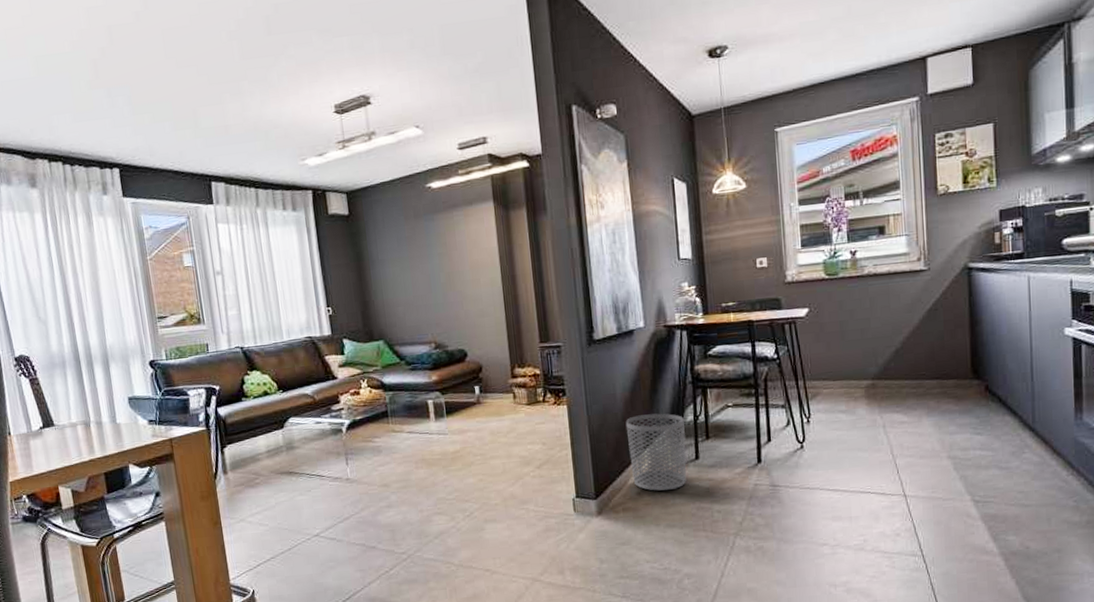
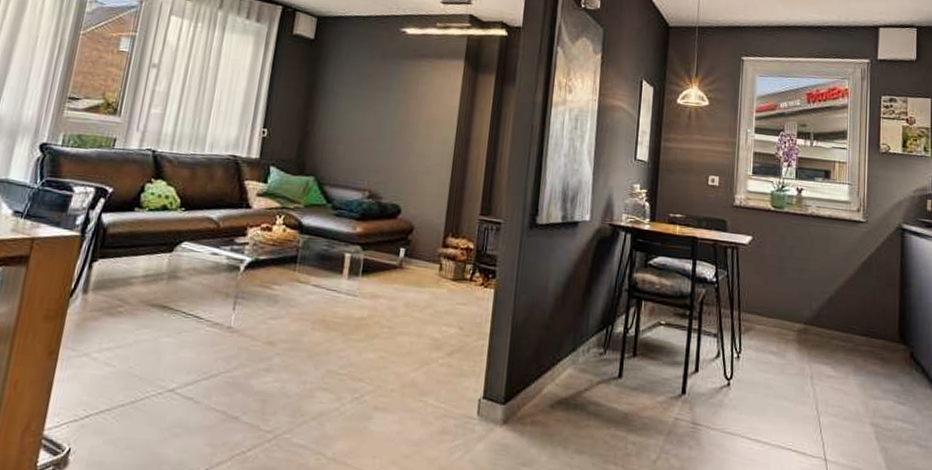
waste bin: present [625,413,687,491] -> none [548,315,614,409]

